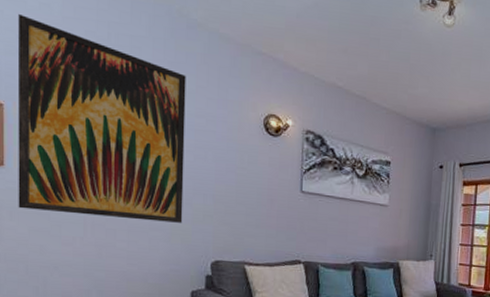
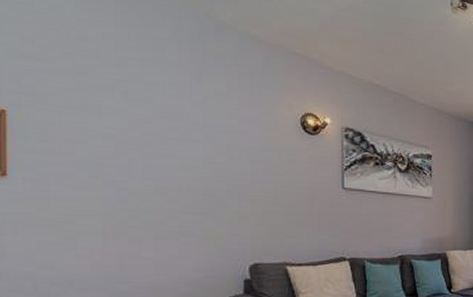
wall art: present [17,14,186,223] -> none [23,17,216,227]

